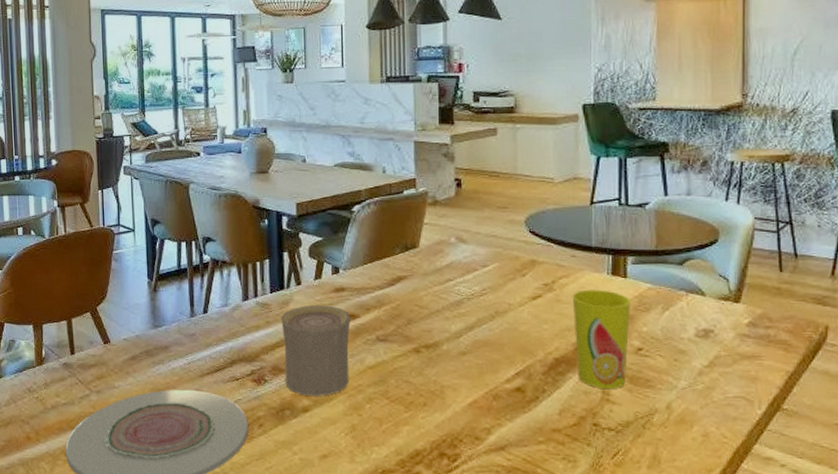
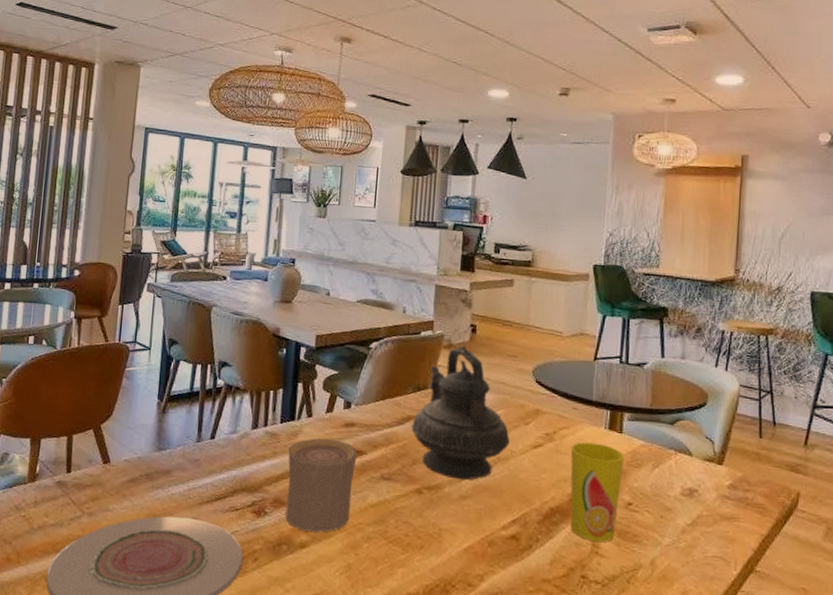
teapot: none [403,201,507,336] -> present [411,345,510,480]

